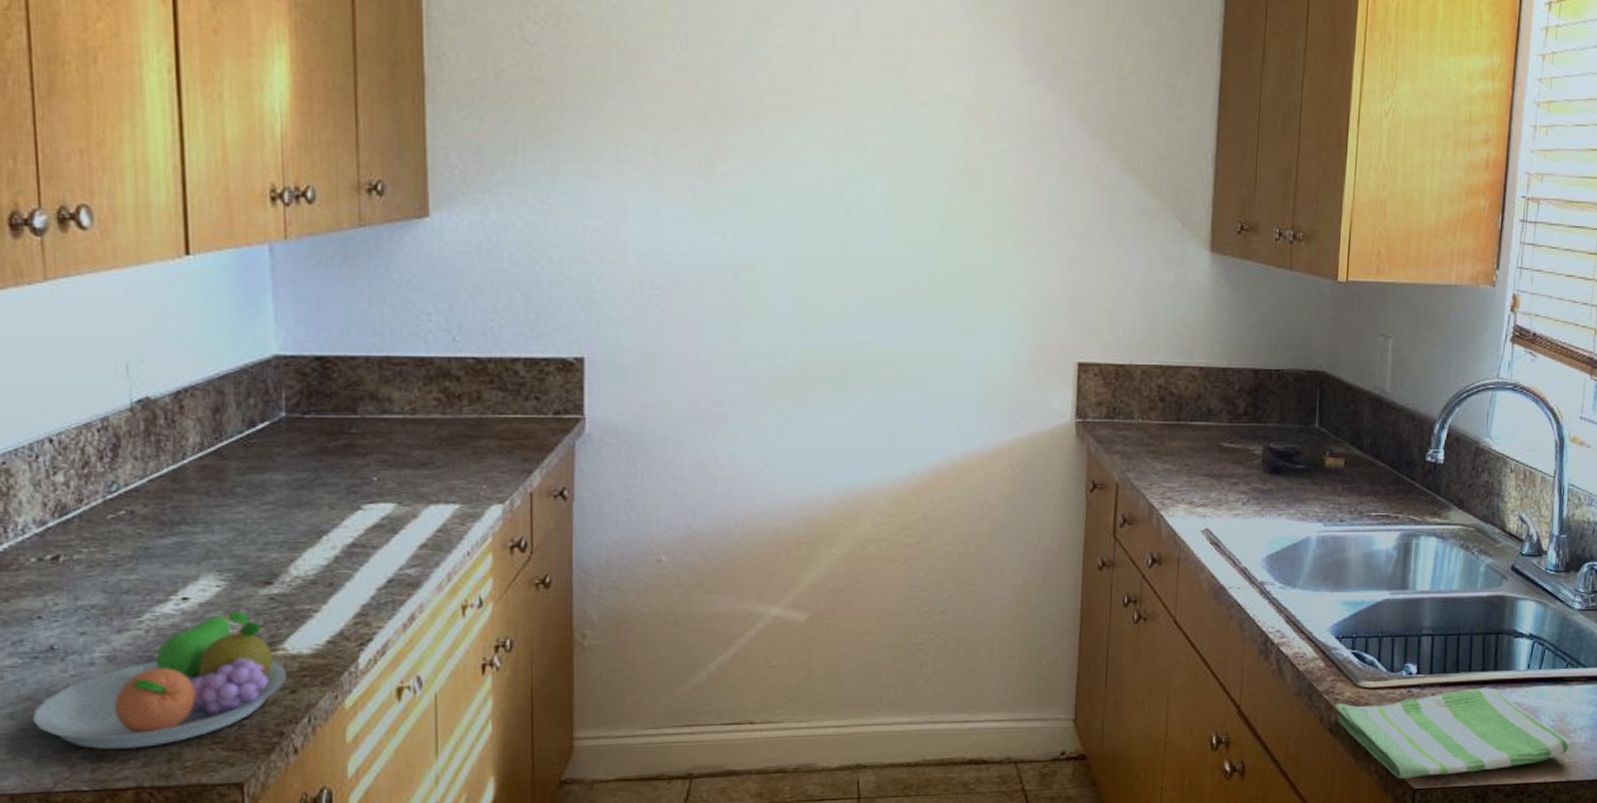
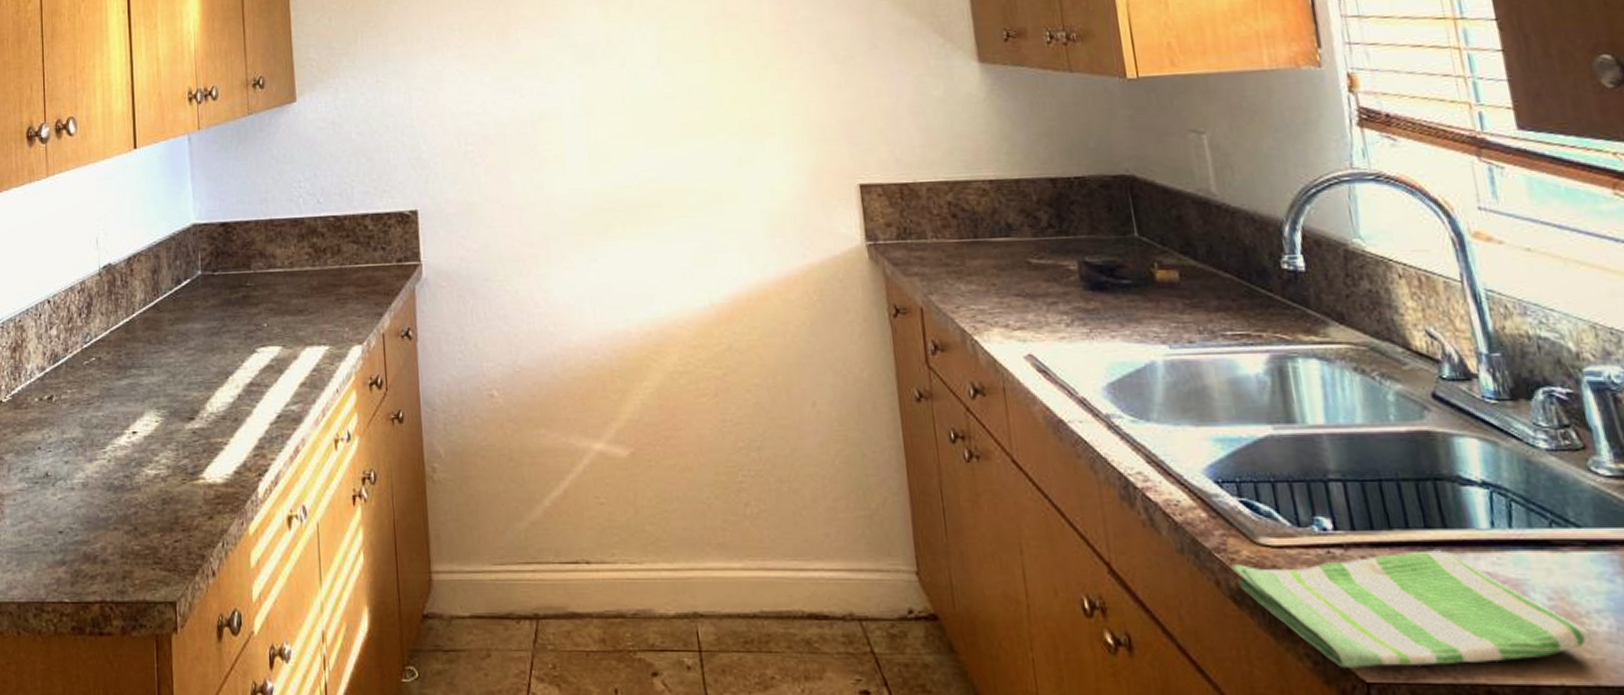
fruit bowl: present [32,611,288,749] -> none [33,444,207,565]

